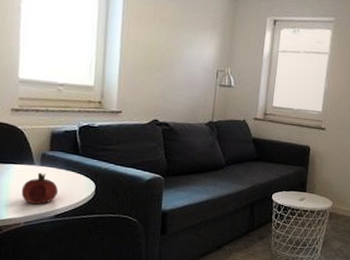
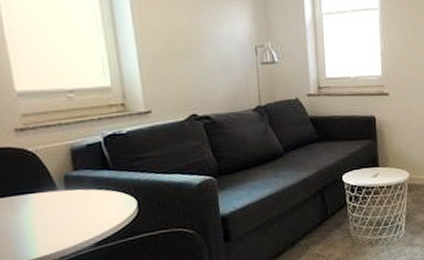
fruit: present [21,172,58,205] -> none [47,197,93,236]

